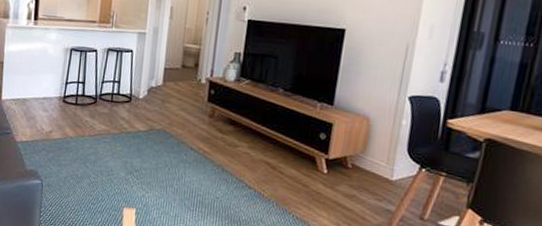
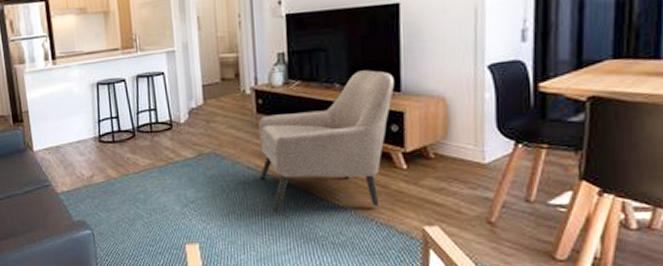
armchair: none [200,81,330,202] -> present [258,70,394,214]

